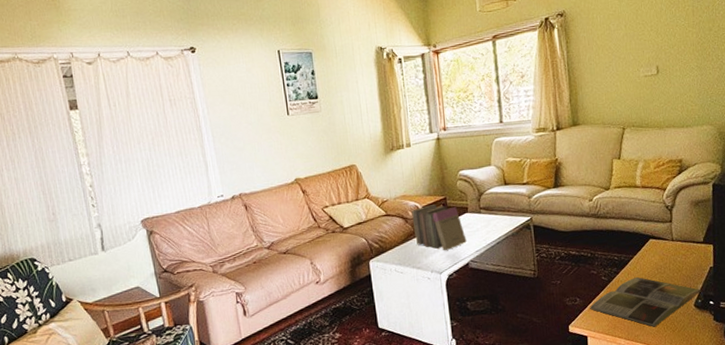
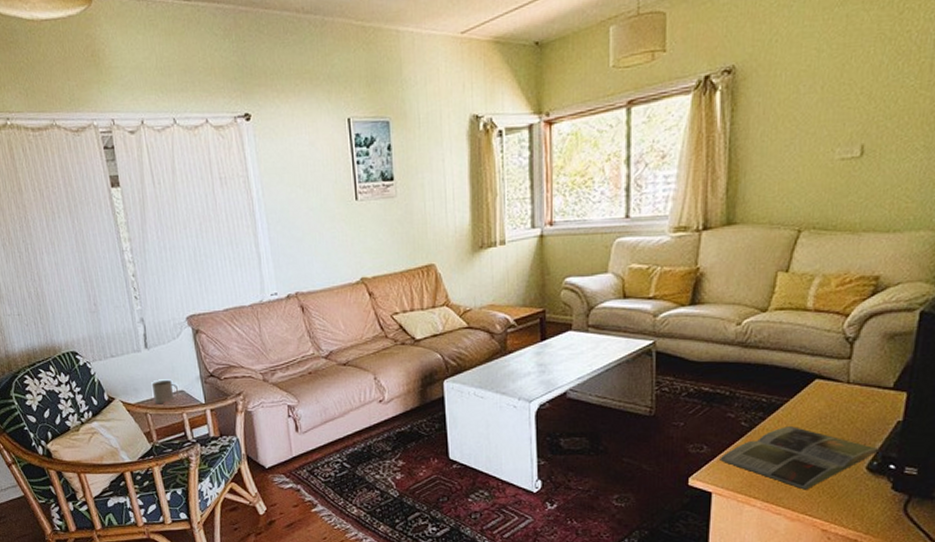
mug: none [108,278,135,301] -> present [151,380,179,404]
books: present [411,204,467,250] -> none [500,318,567,374]

